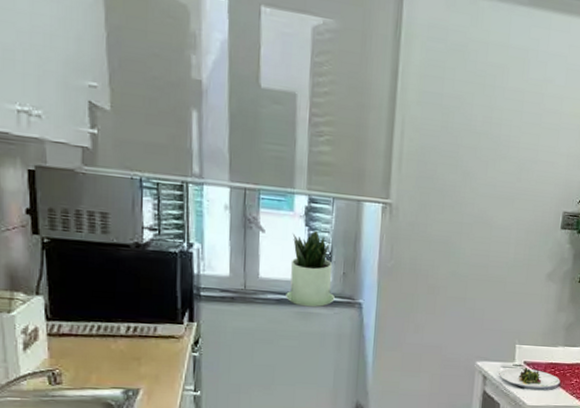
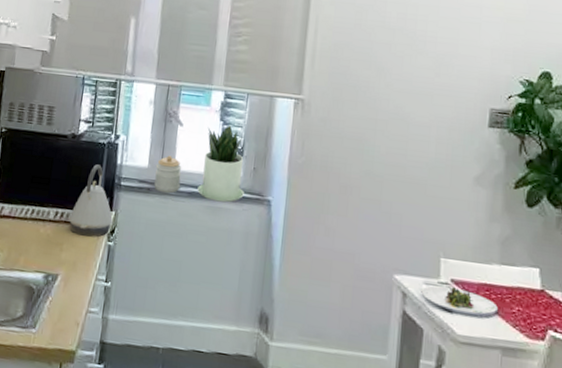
kettle: none [143,275,195,349] -> present [68,164,113,237]
jar: none [238,263,267,302] -> present [154,155,182,194]

